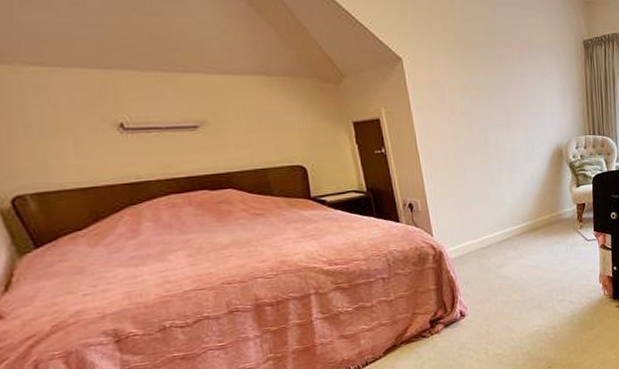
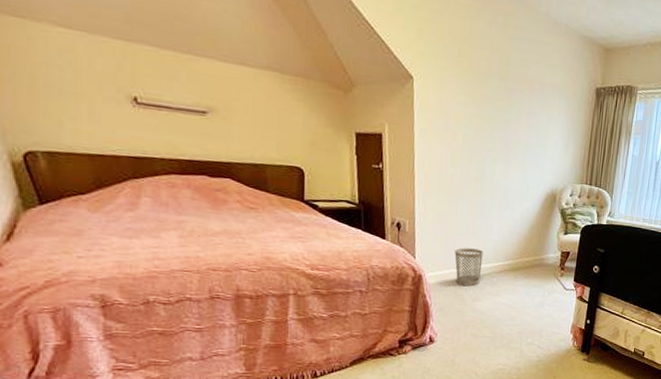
wastebasket: none [471,216,501,255] -> present [454,248,483,287]

